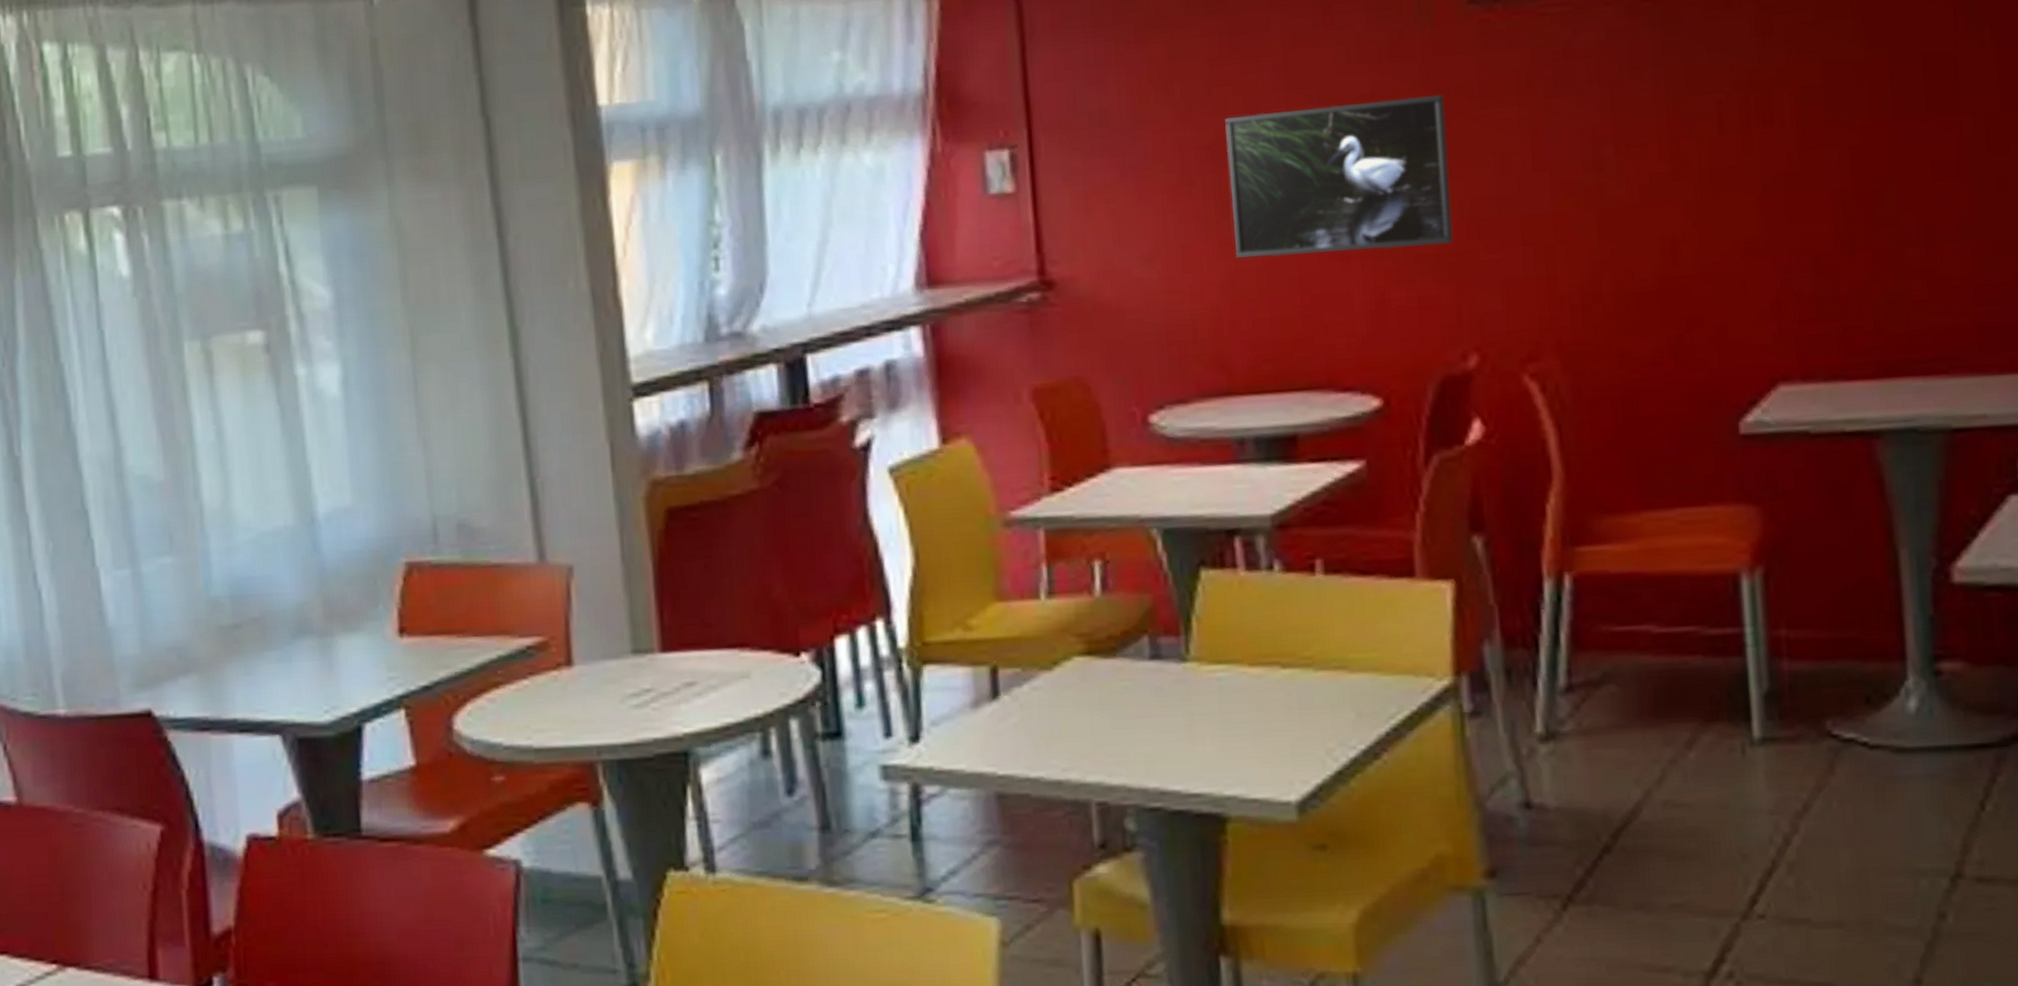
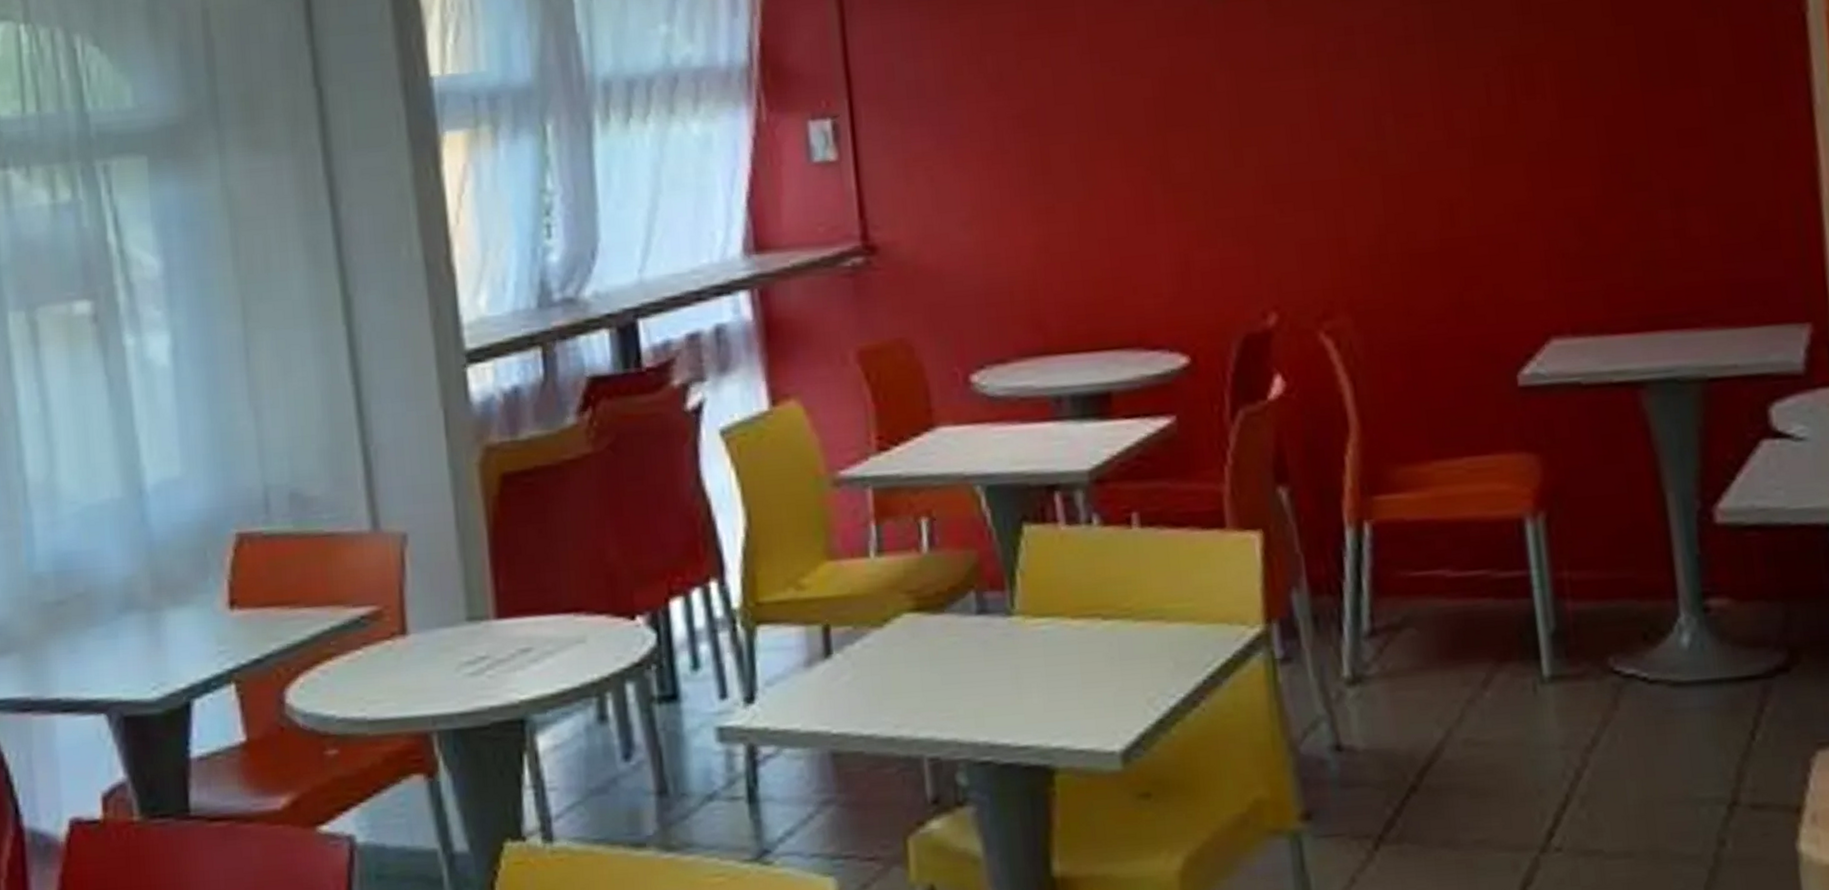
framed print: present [1225,95,1454,259] -> none [1035,68,1251,224]

